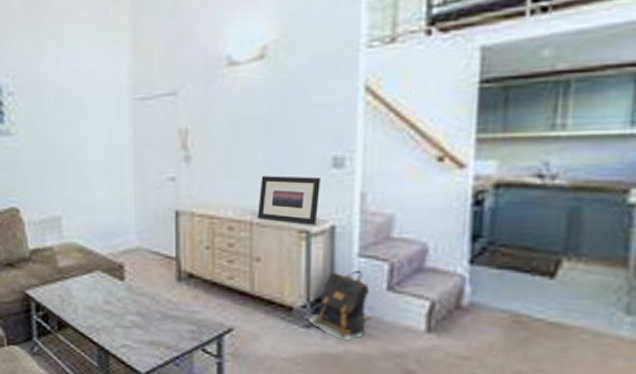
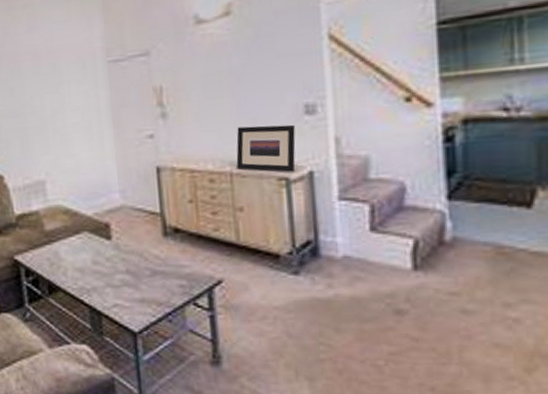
backpack: present [306,271,372,342] -> none [293,214,359,286]

